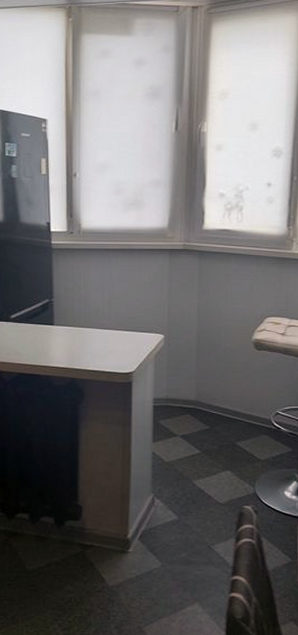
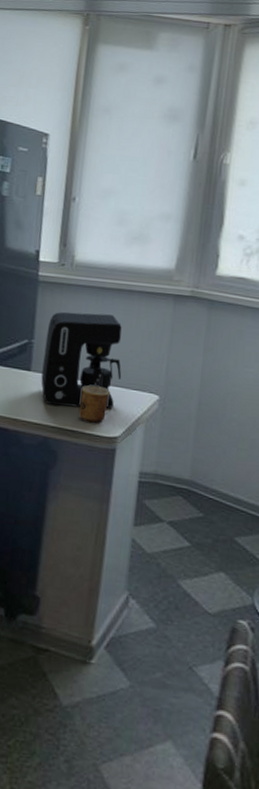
coffee maker: none [63,271,131,352] -> present [41,312,122,409]
cup: none [98,332,122,363] -> present [78,385,110,423]

